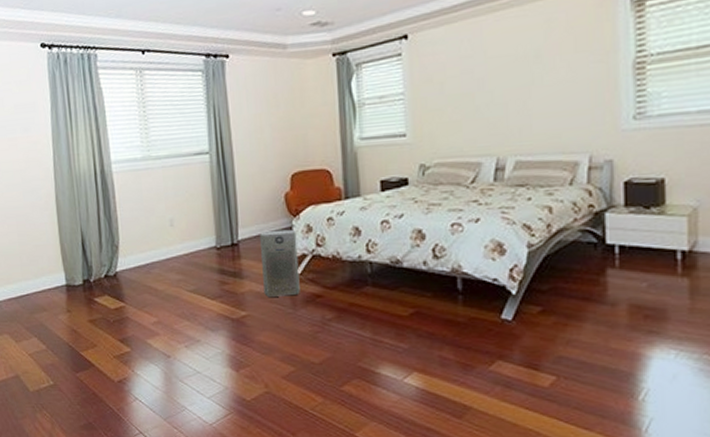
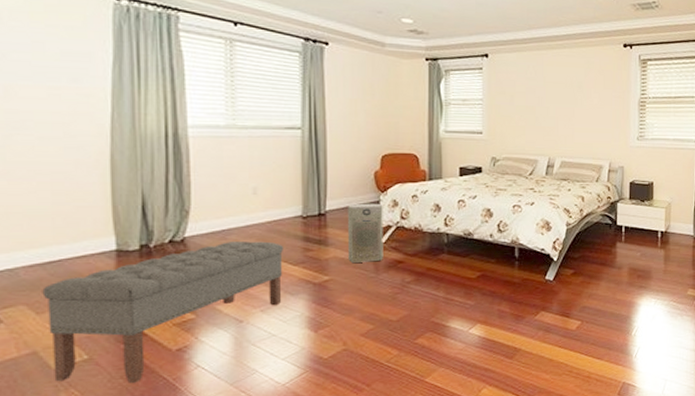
bench: none [18,274,202,411] -> present [42,241,284,384]

